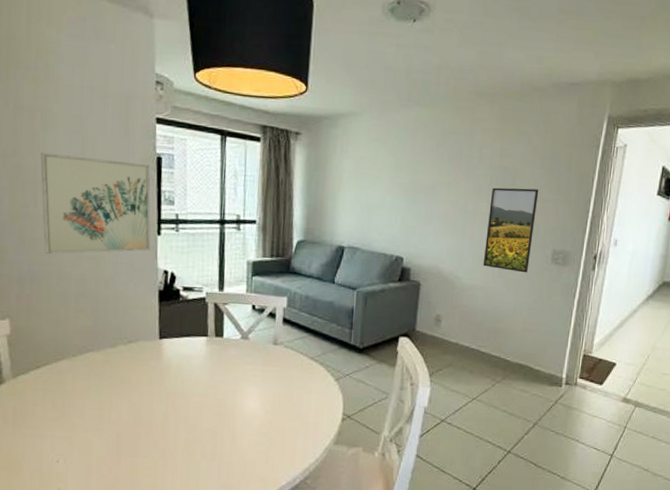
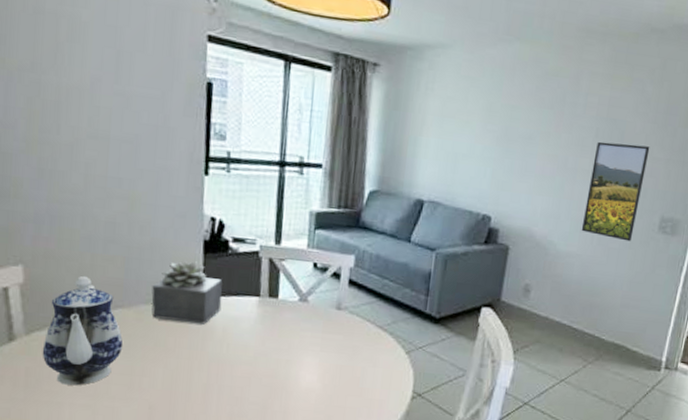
teapot: none [26,325,94,420] -> present [42,275,123,386]
wall art: present [40,152,151,254] -> none [64,68,199,194]
succulent plant: none [116,308,176,363] -> present [151,260,223,325]

